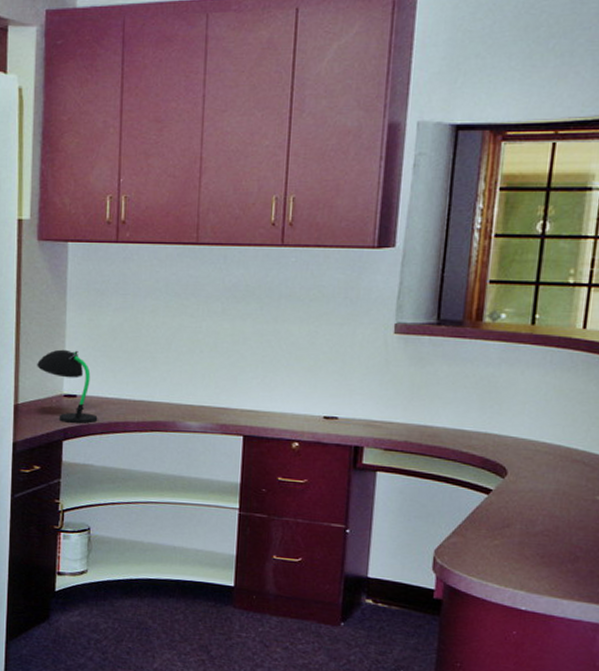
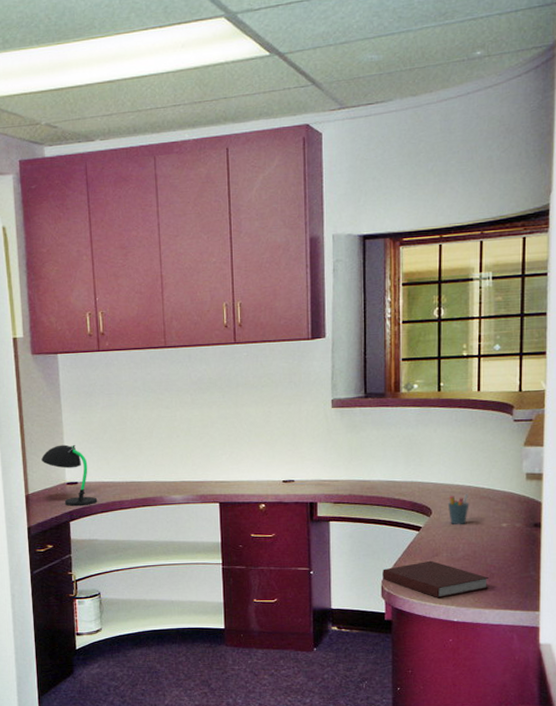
notebook: none [436,532,572,580] -> present [383,560,489,598]
pen holder: none [528,454,557,493] -> present [447,493,469,525]

